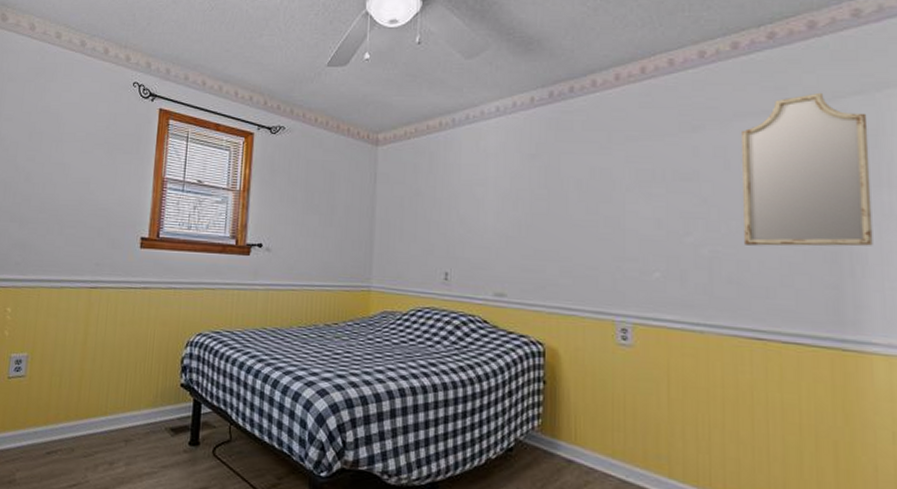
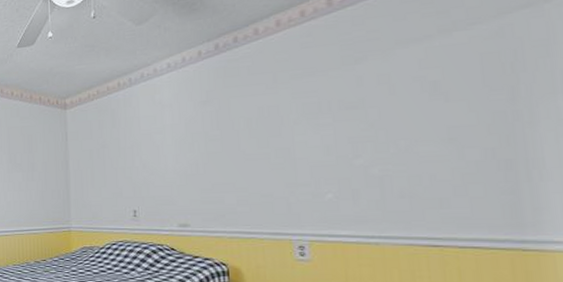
home mirror: present [740,92,873,247] -> none [403,11,550,162]

